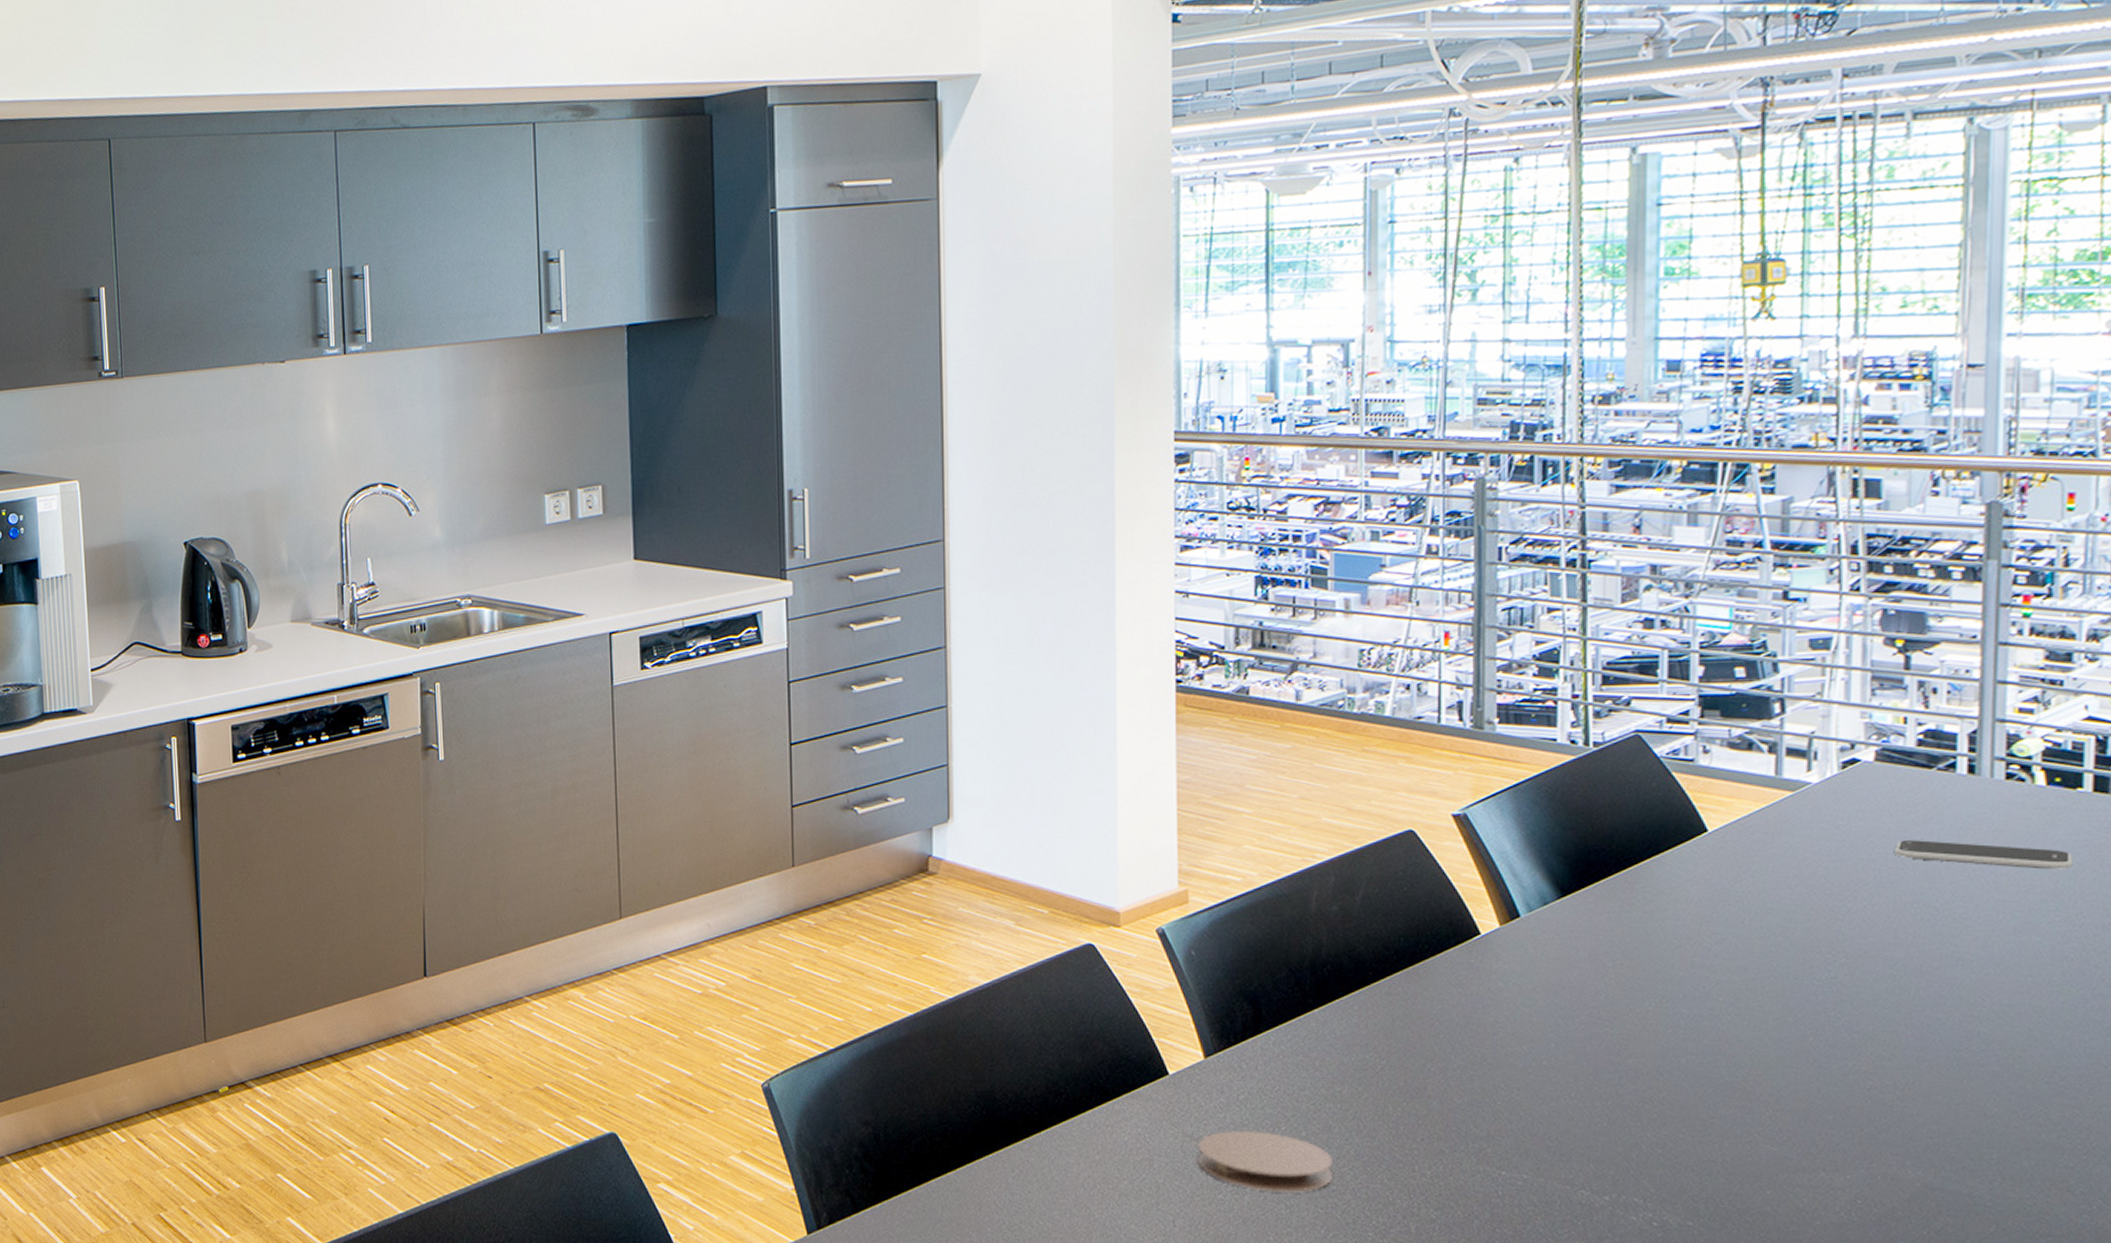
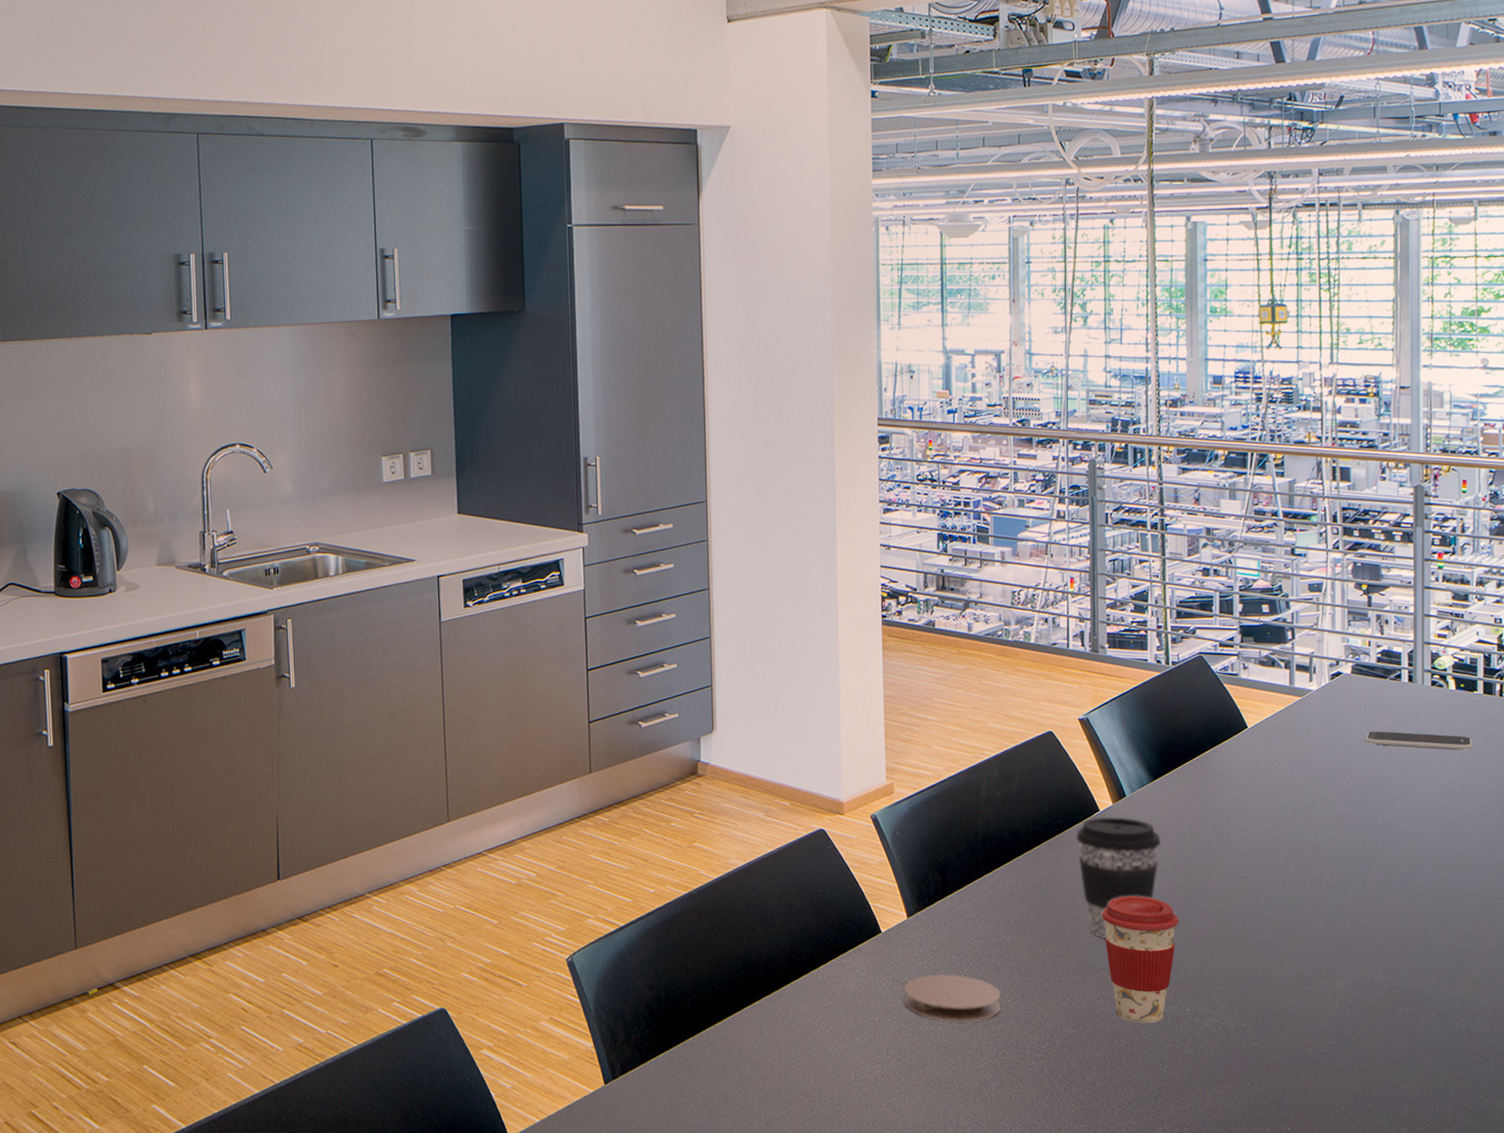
coffee cup: none [1445,942,1571,1098] -> present [1076,816,1161,938]
coffee cup: none [1479,1046,1596,1212] -> present [1101,896,1179,1024]

